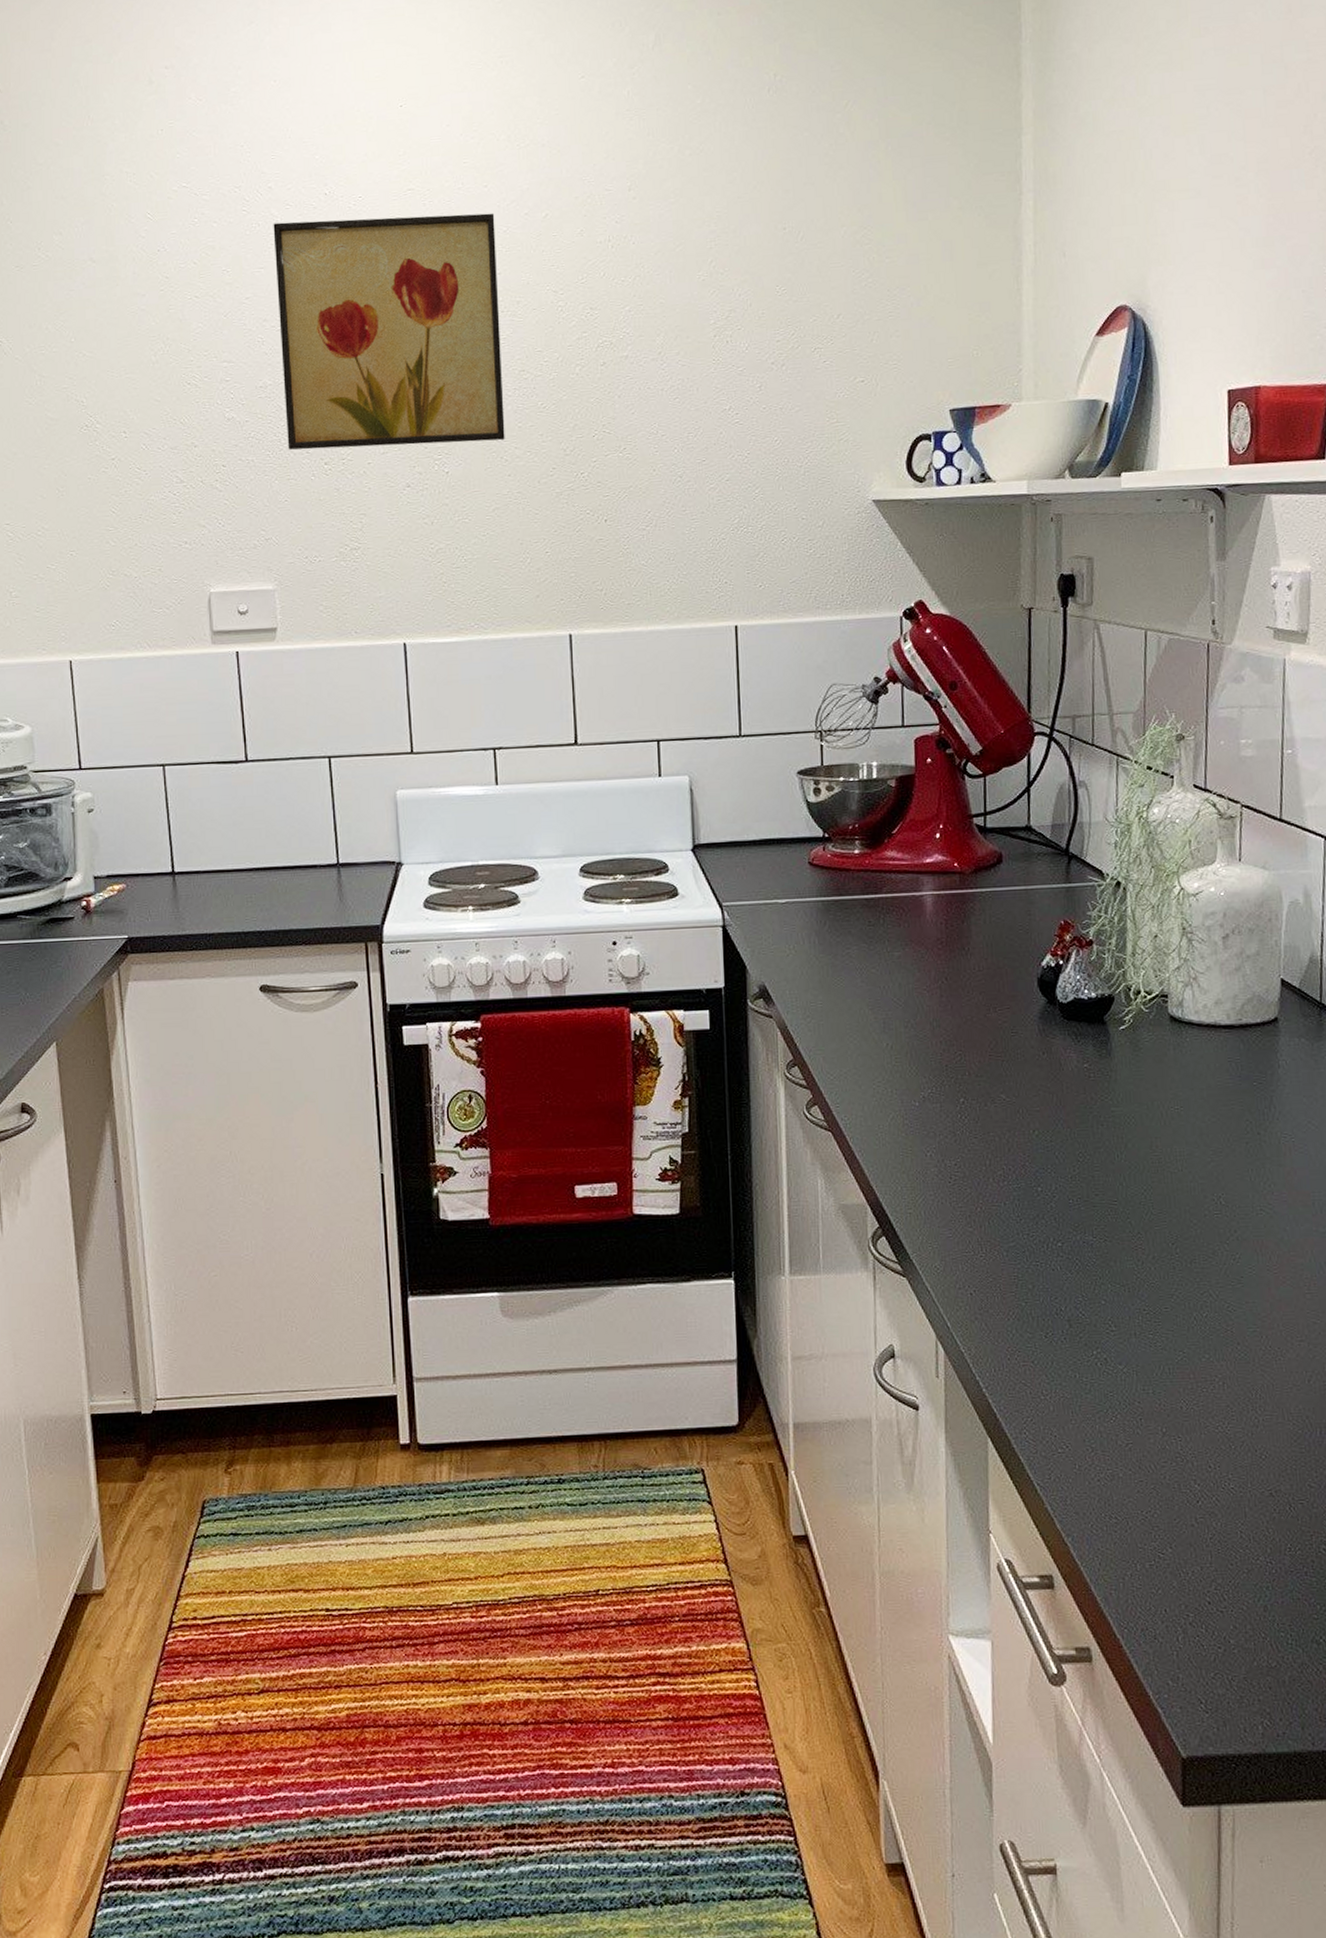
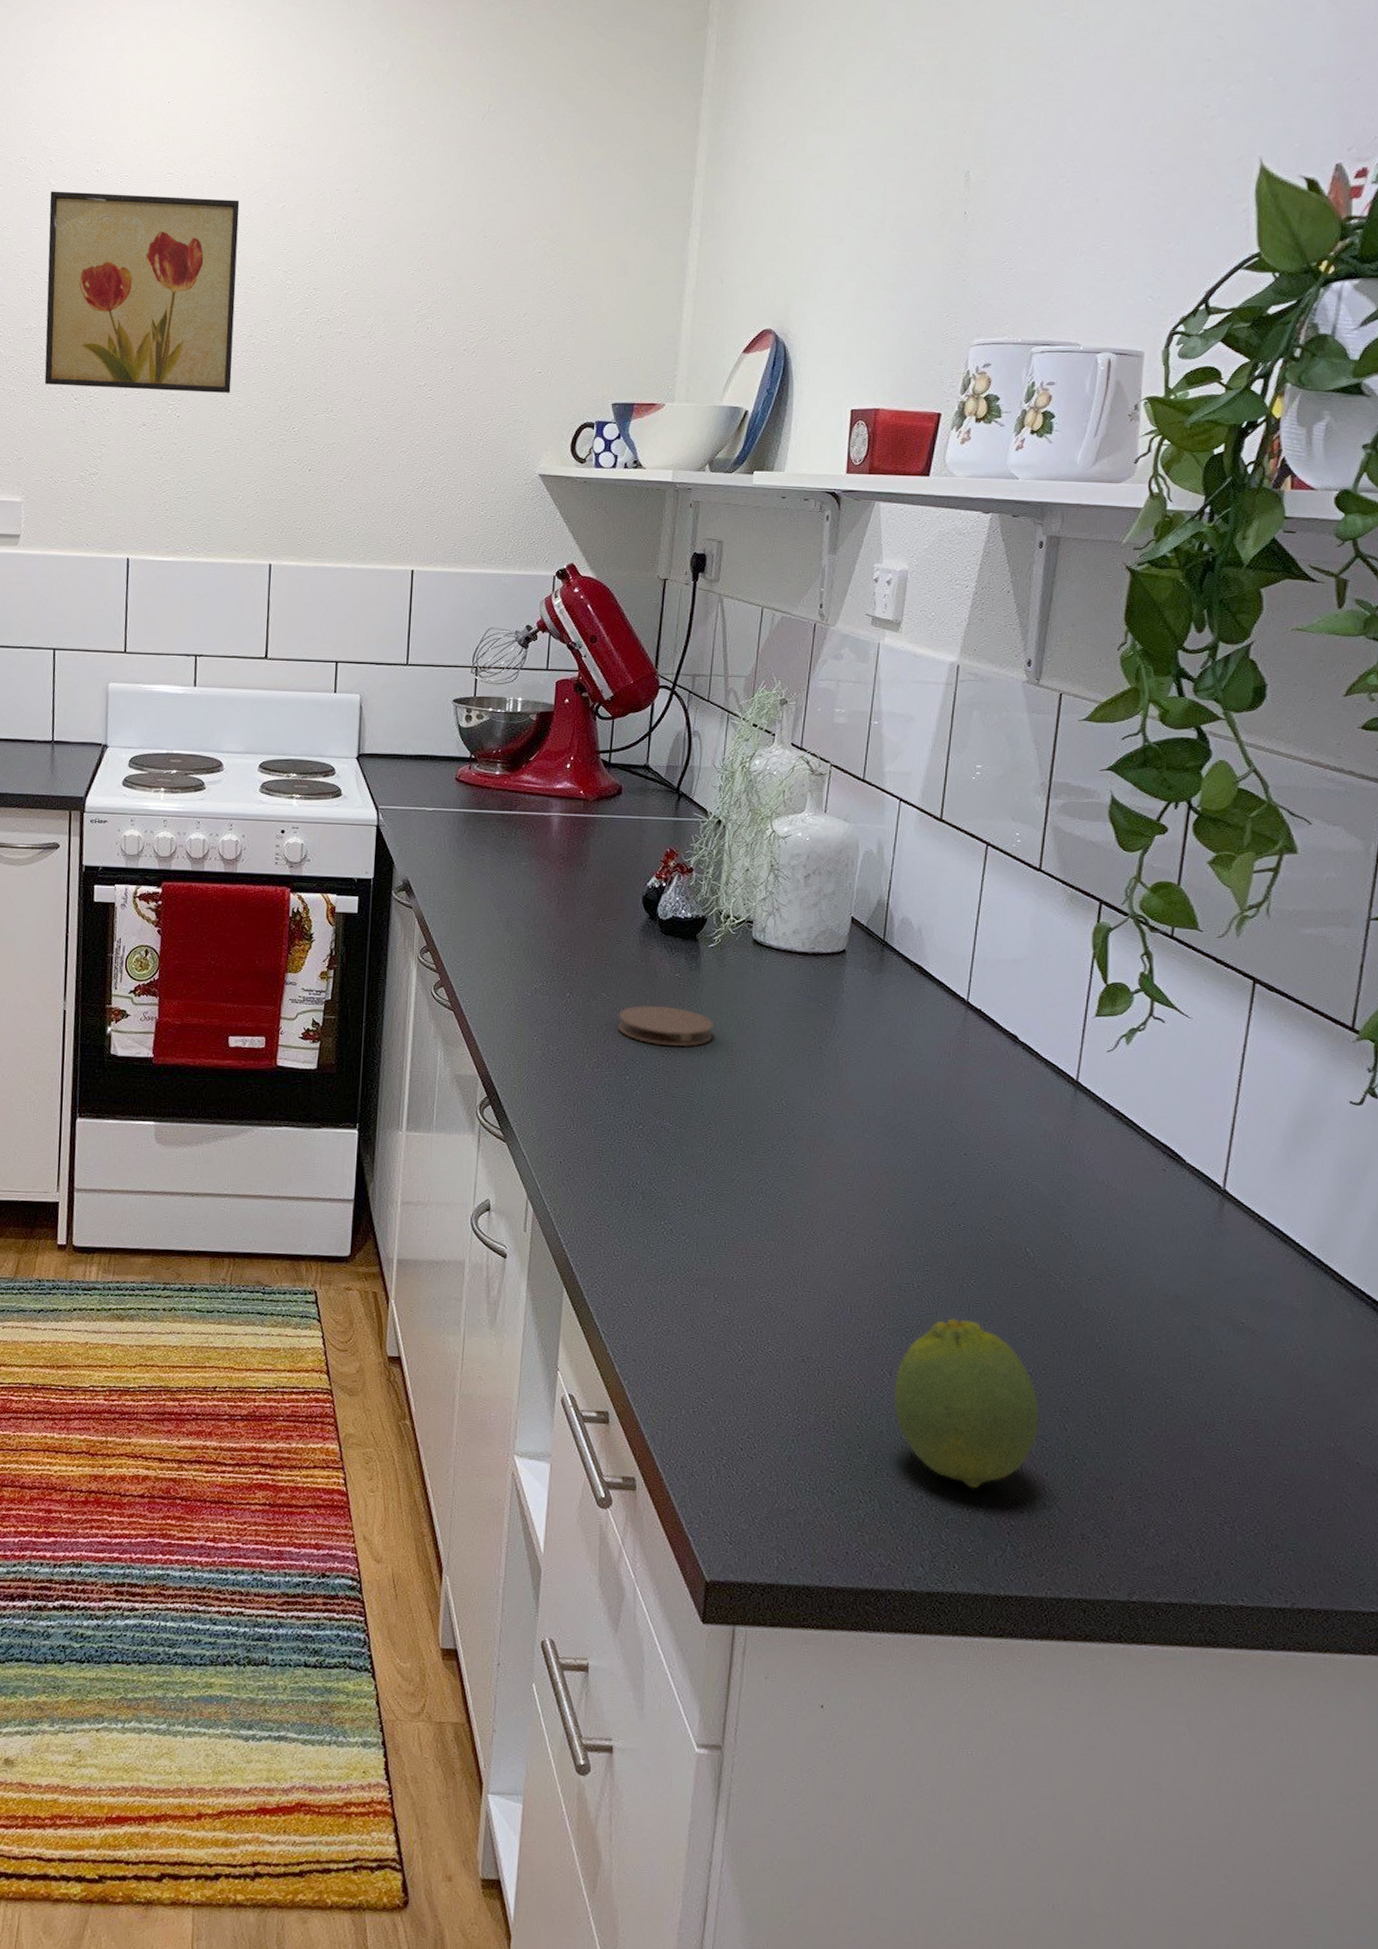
coaster: none [1022,1103,1134,1148] -> present [618,1005,713,1047]

